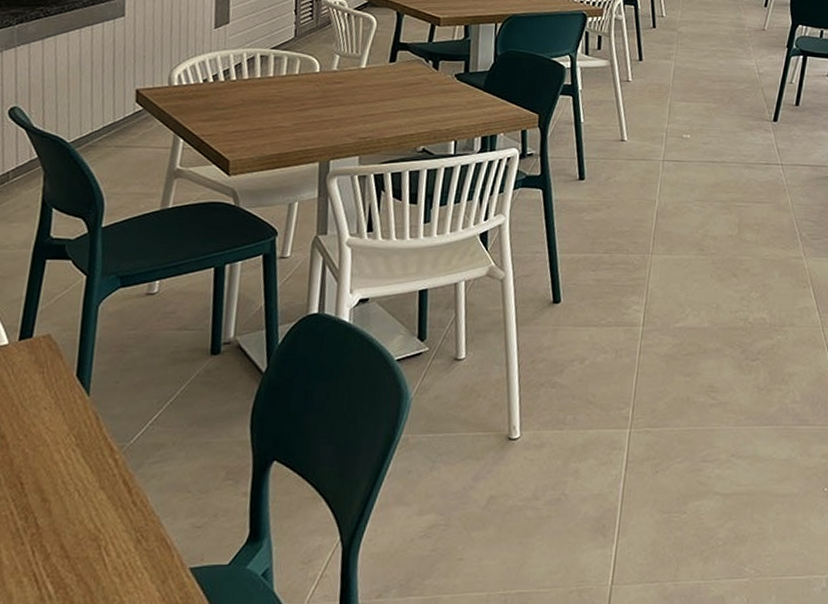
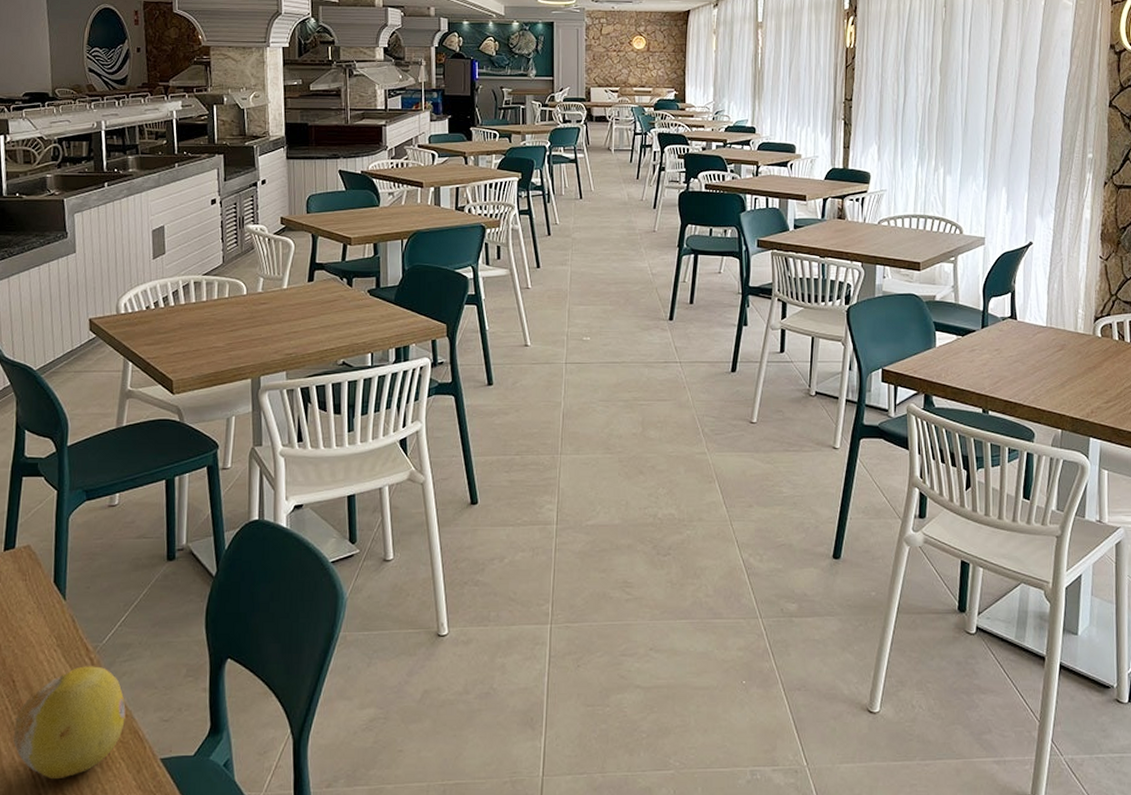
fruit: none [16,468,153,591] -> present [13,666,126,780]

